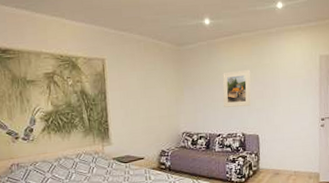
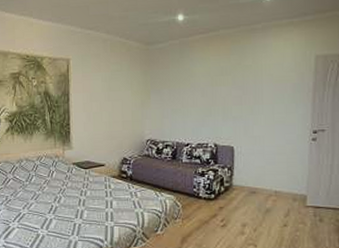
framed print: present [222,69,251,108] -> none [194,71,229,114]

